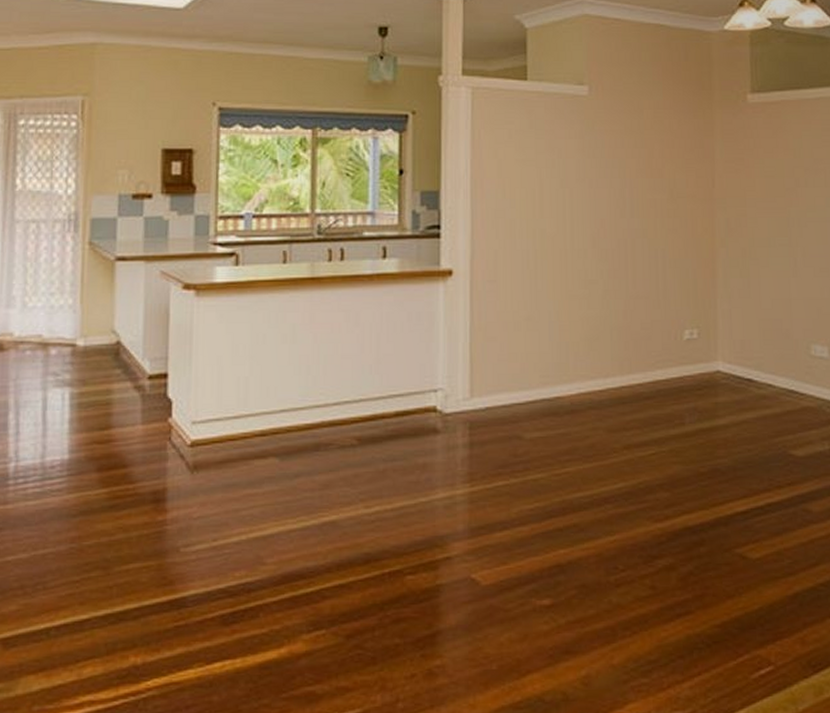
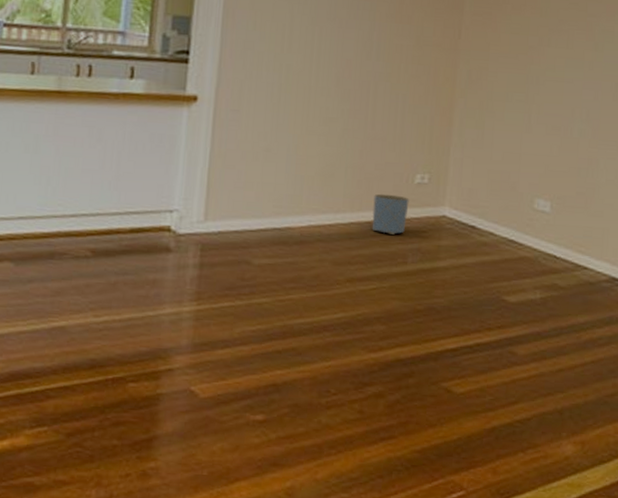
planter: none [643,353,680,395] -> present [372,193,409,235]

